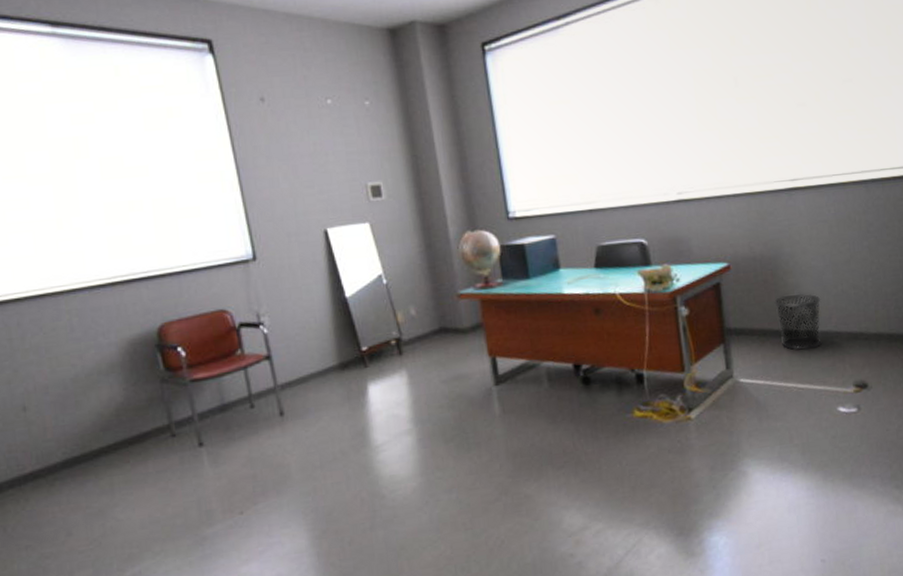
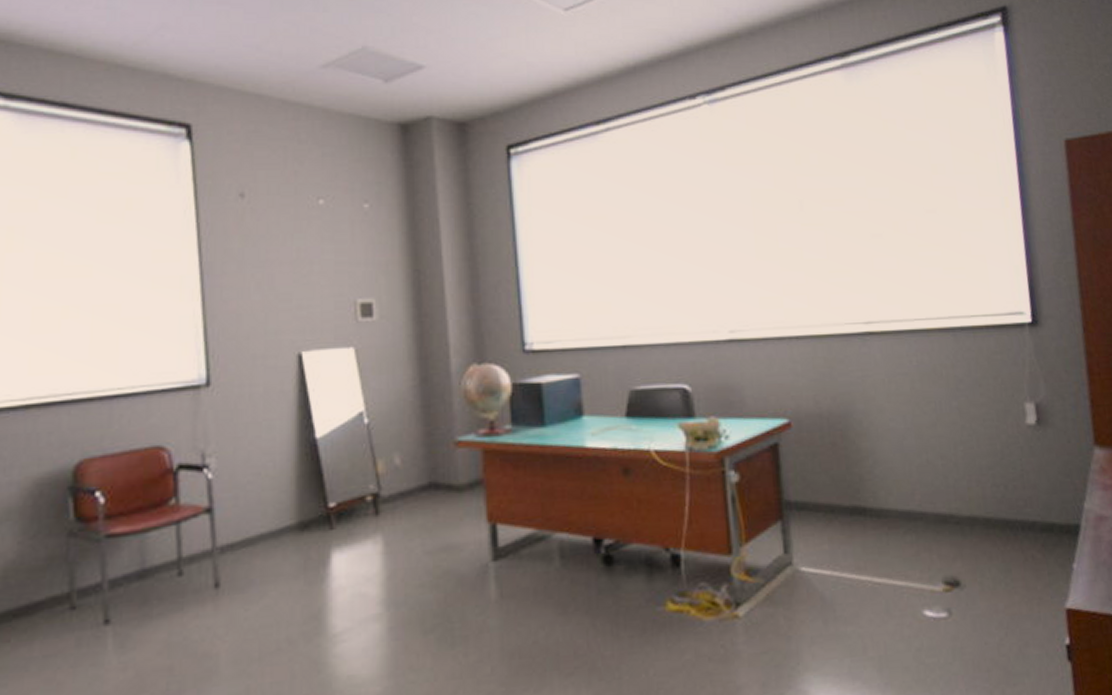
waste bin: present [774,293,822,351] -> none [844,461,903,534]

